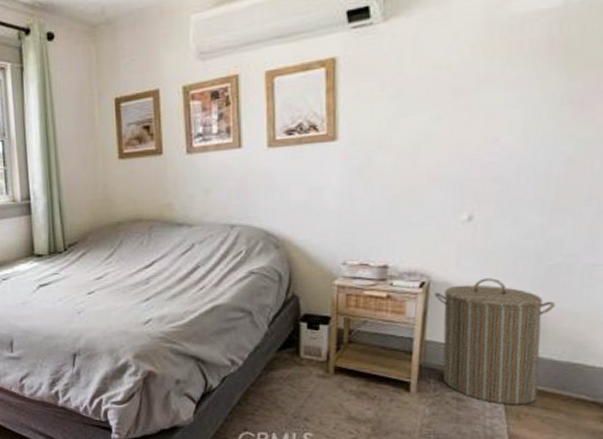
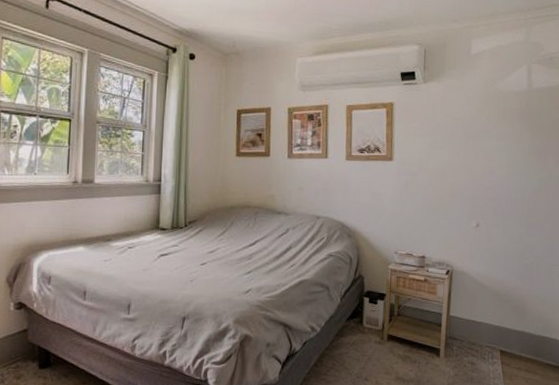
laundry hamper: present [434,278,556,405] -> none [456,270,531,368]

